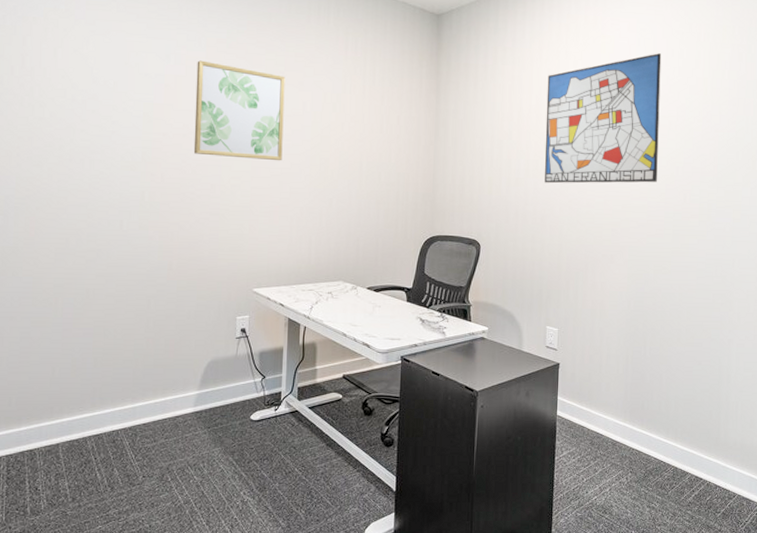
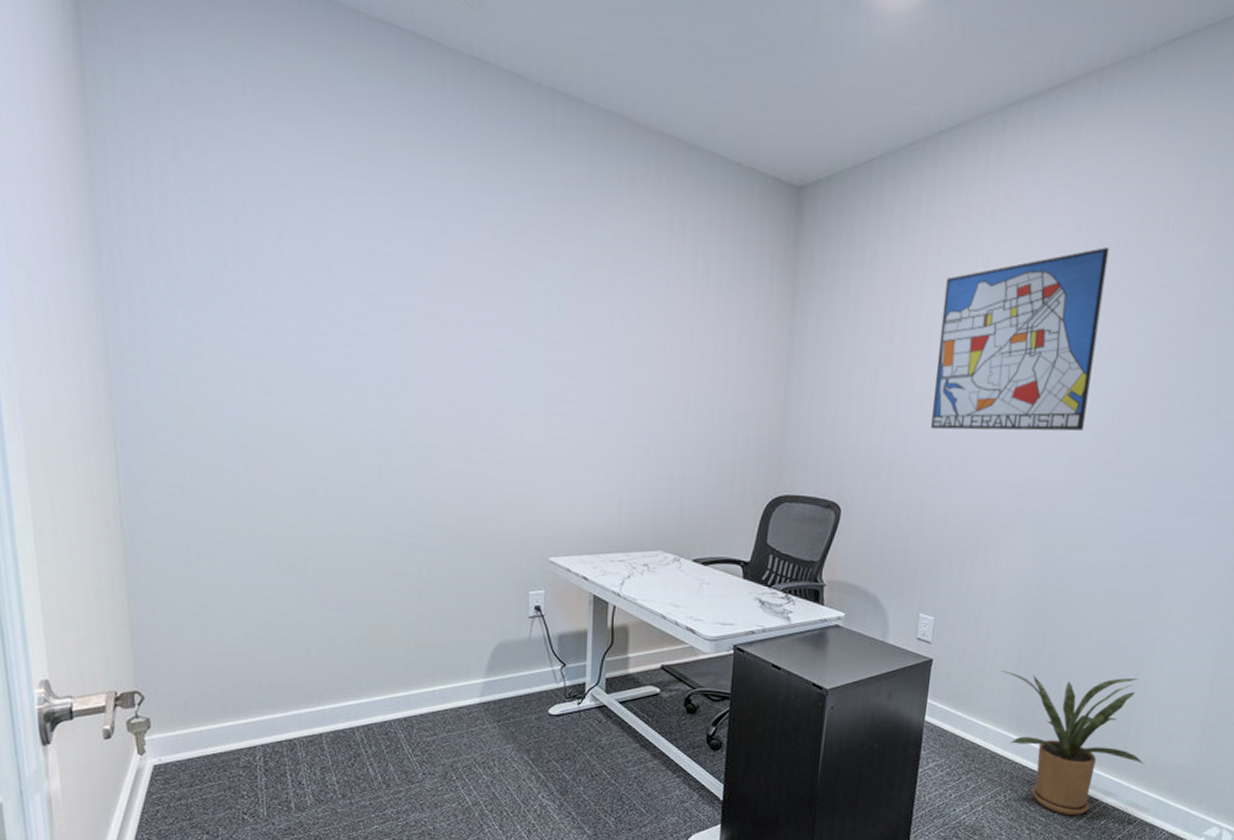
wall art: present [193,60,285,161] -> none [468,250,587,393]
house plant: none [614,371,735,494] -> present [1001,671,1144,816]

